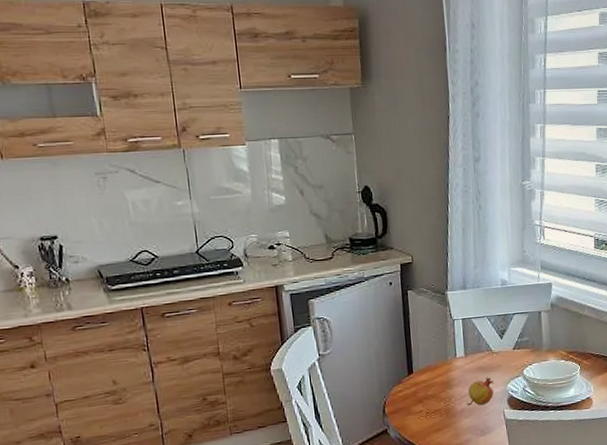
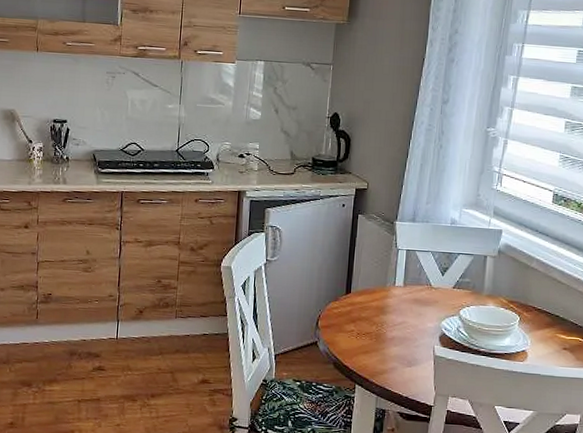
fruit: present [467,376,494,406] -> none [398,310,428,337]

